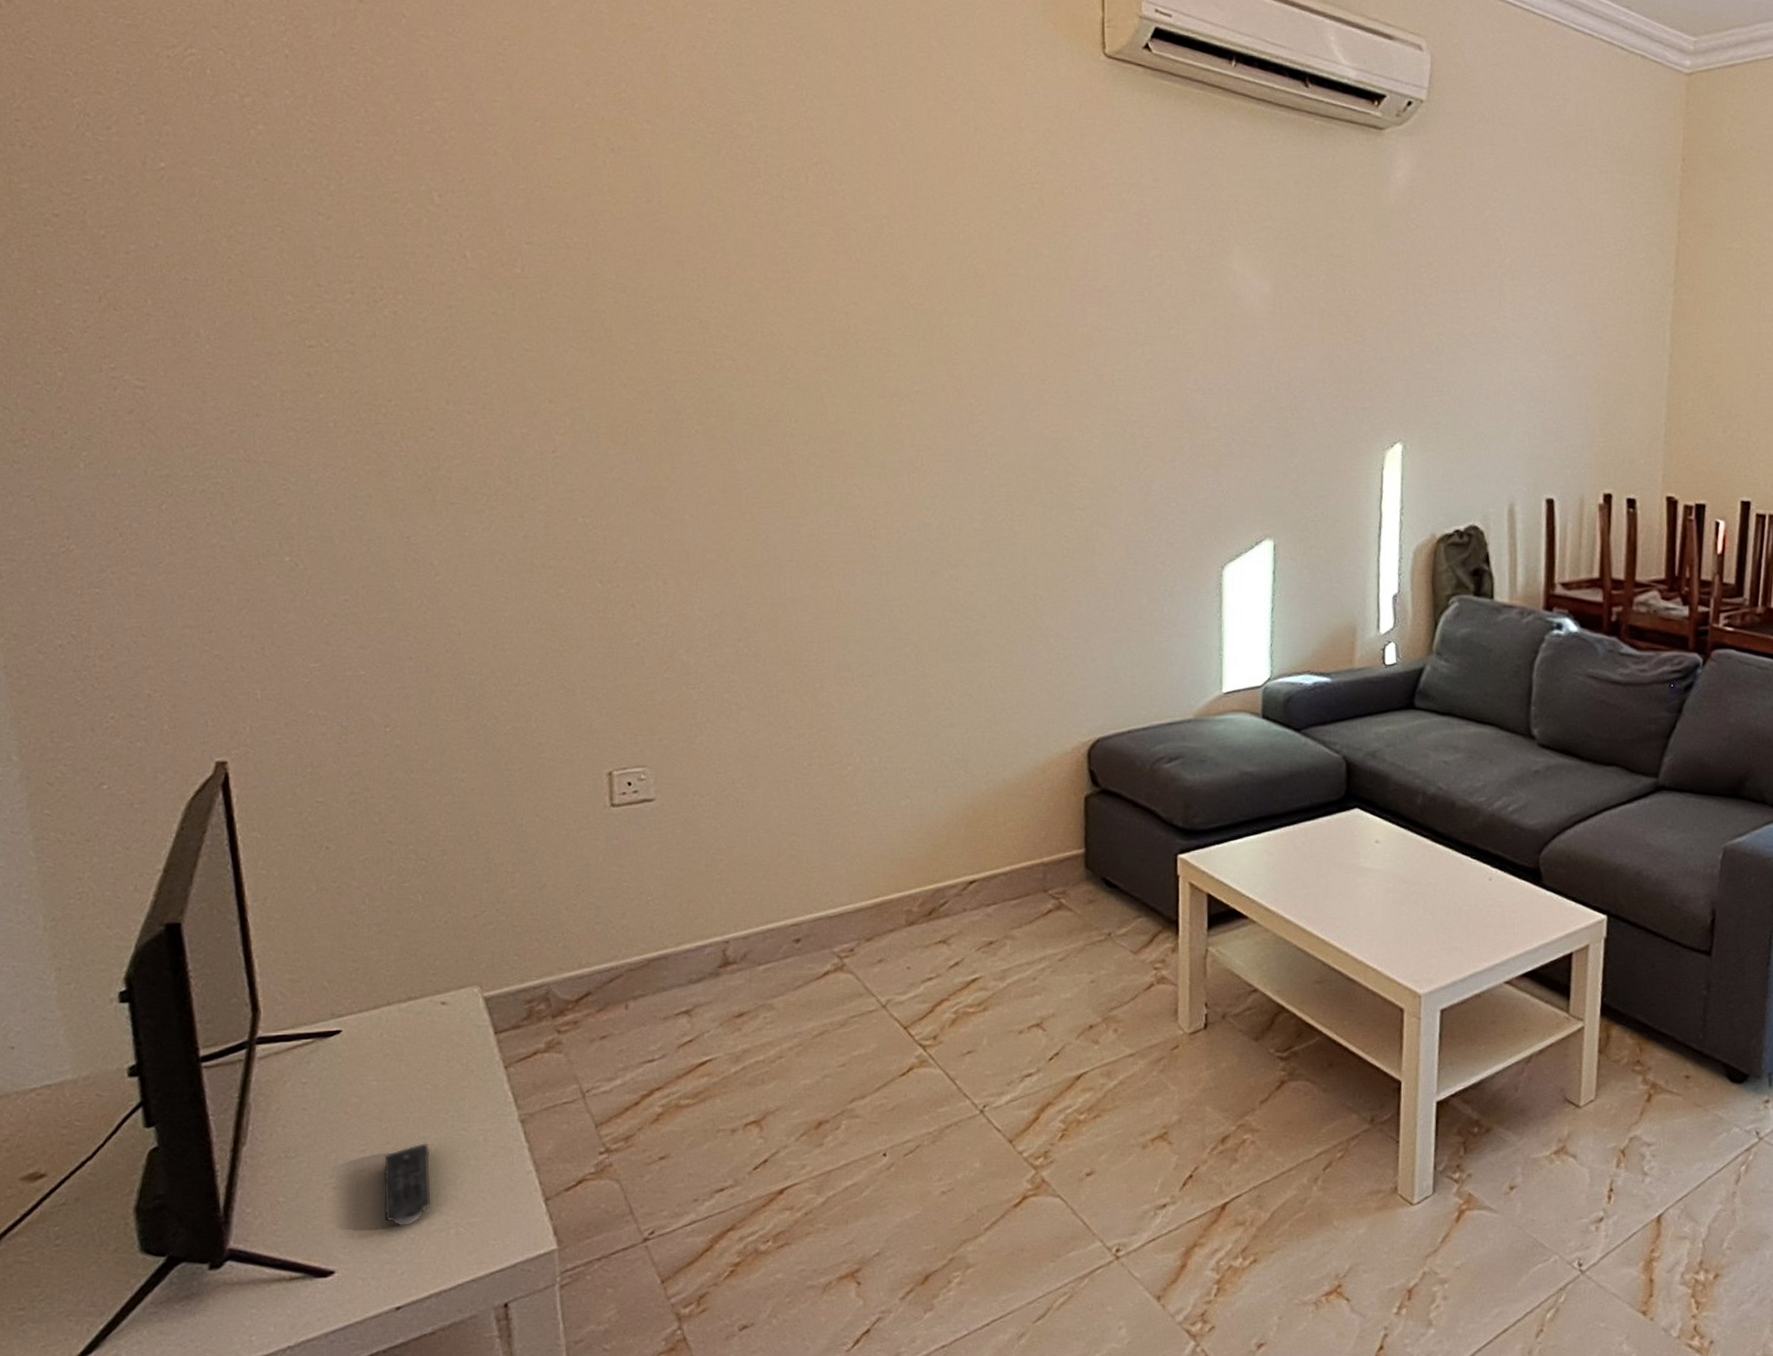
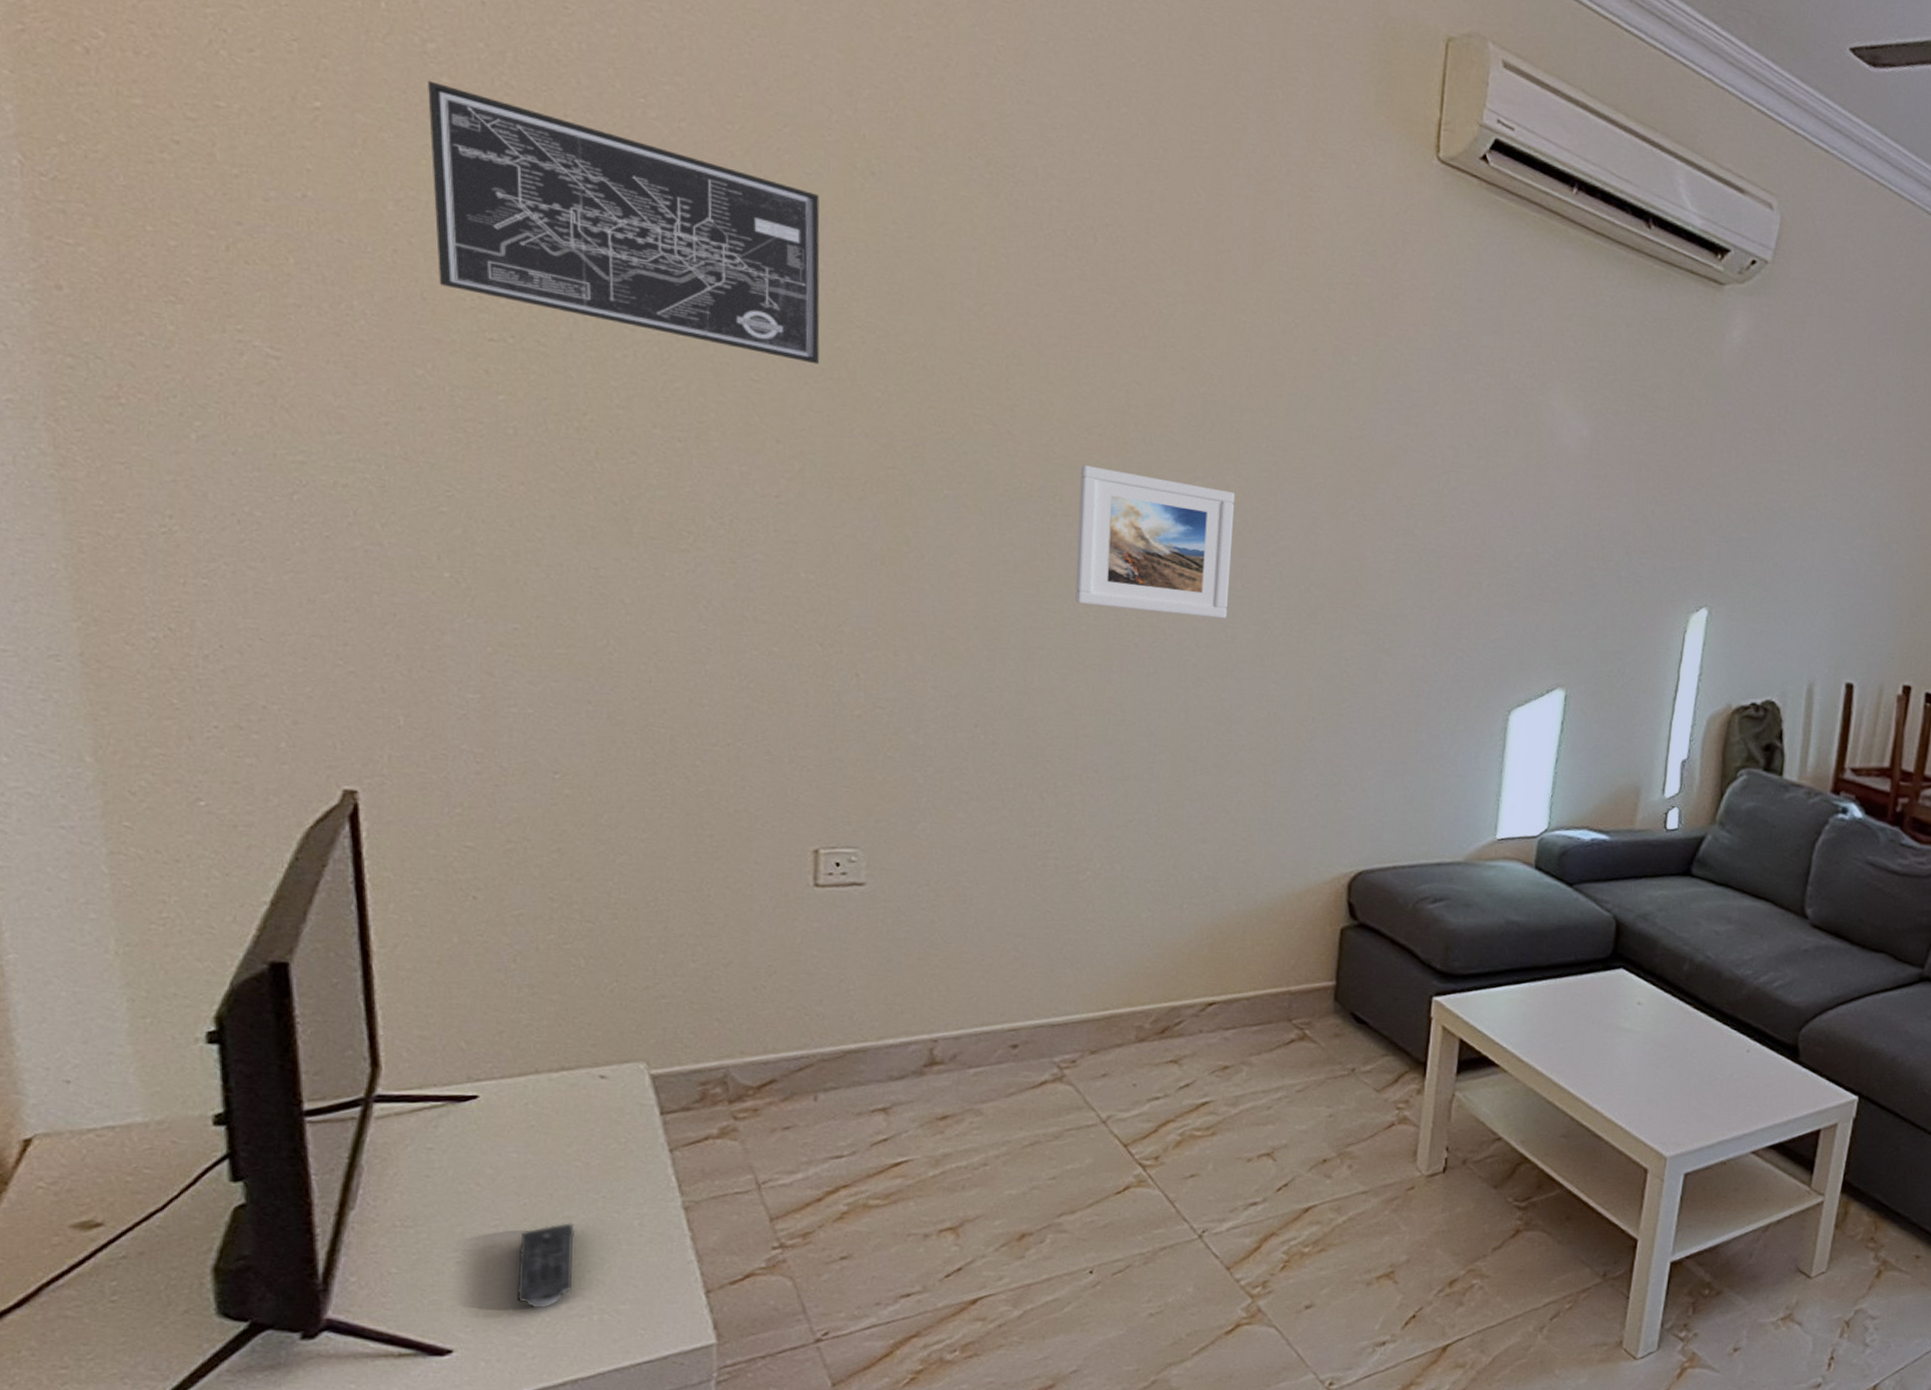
wall art: none [247,129,580,328] -> present [428,80,820,365]
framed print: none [812,385,953,515] -> present [1075,464,1234,619]

